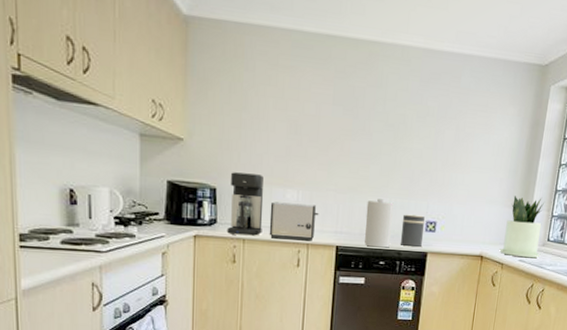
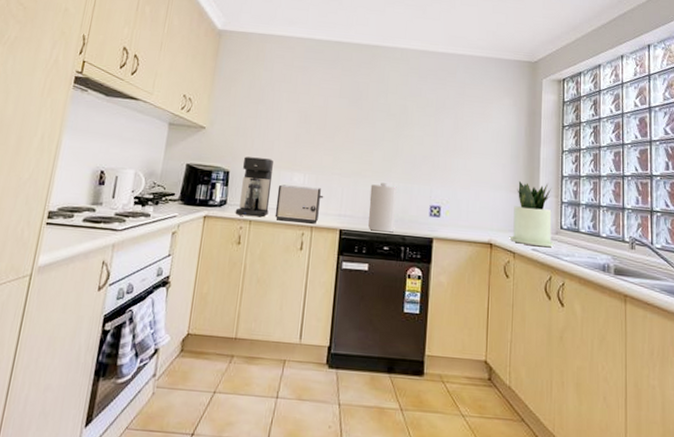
cylinder: present [400,214,425,247] -> none [404,198,428,232]

